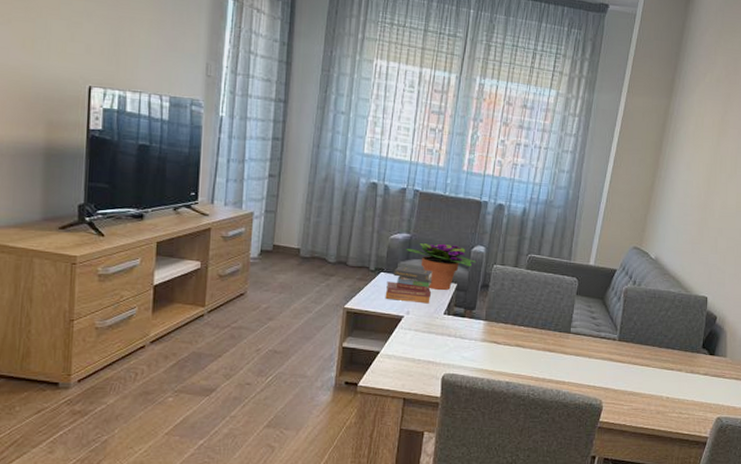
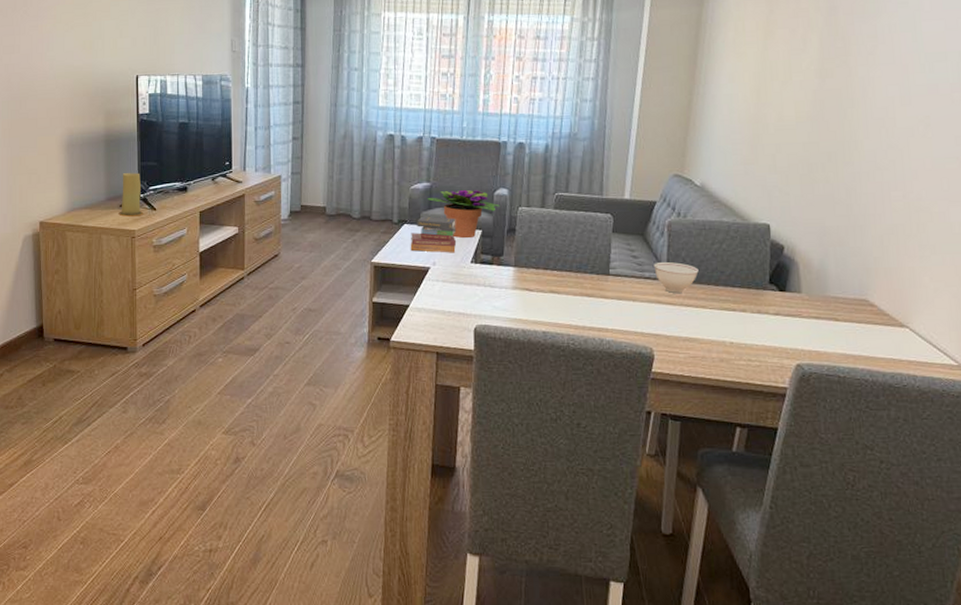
candle: none [57,192,89,241] -> present [118,173,144,217]
bowl: none [609,323,647,353] -> present [653,261,699,294]

